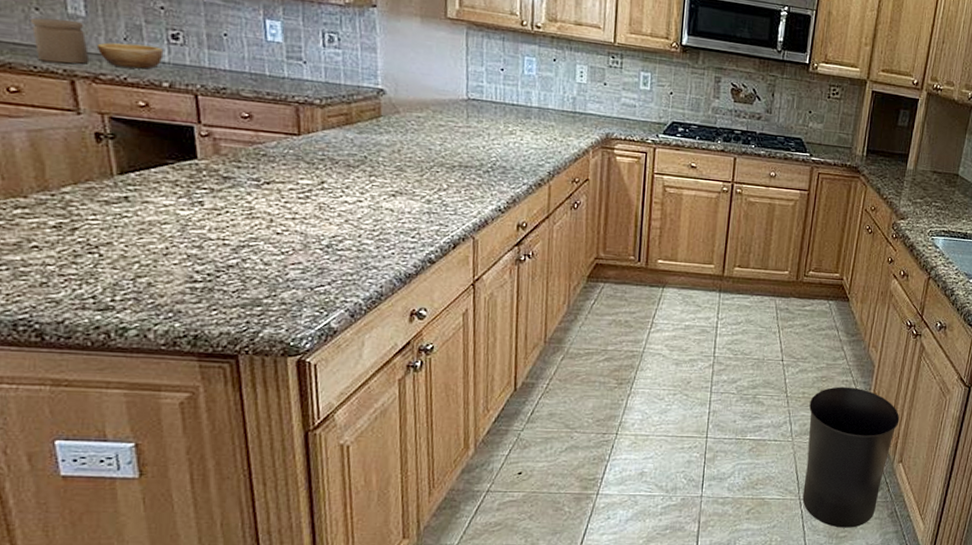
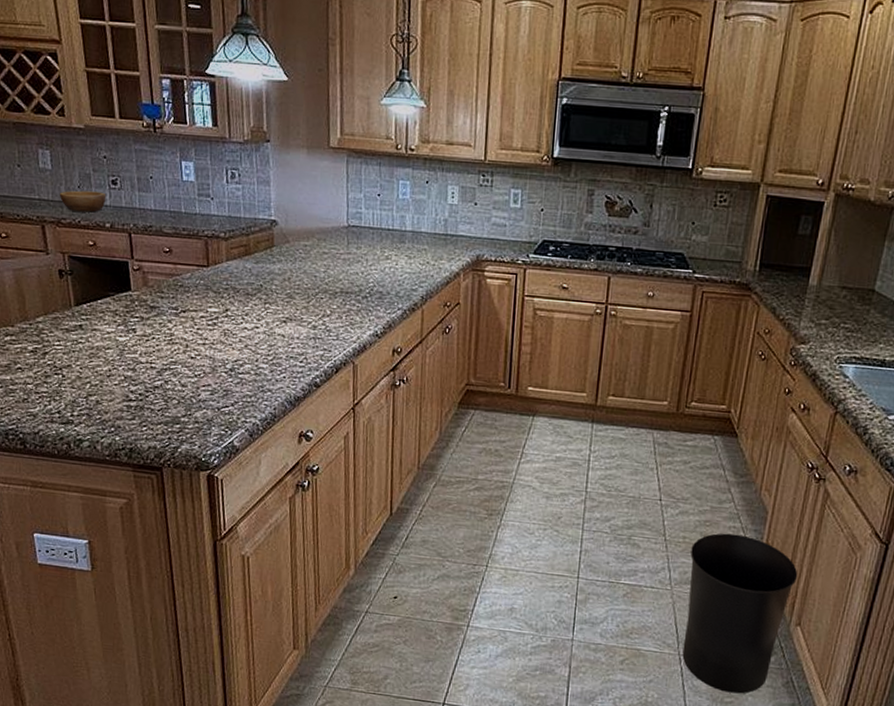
jar: present [31,17,90,65] -> none [15,173,55,212]

